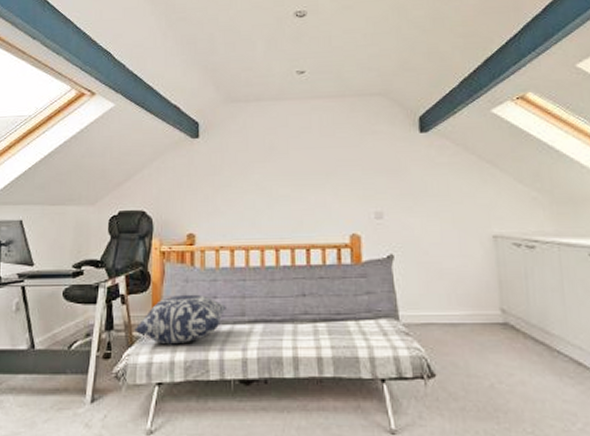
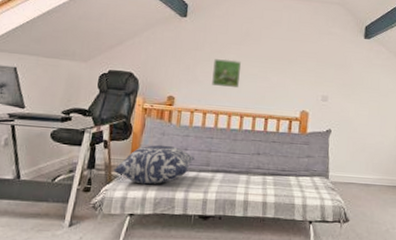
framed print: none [236,180,270,216] -> present [212,59,242,89]

